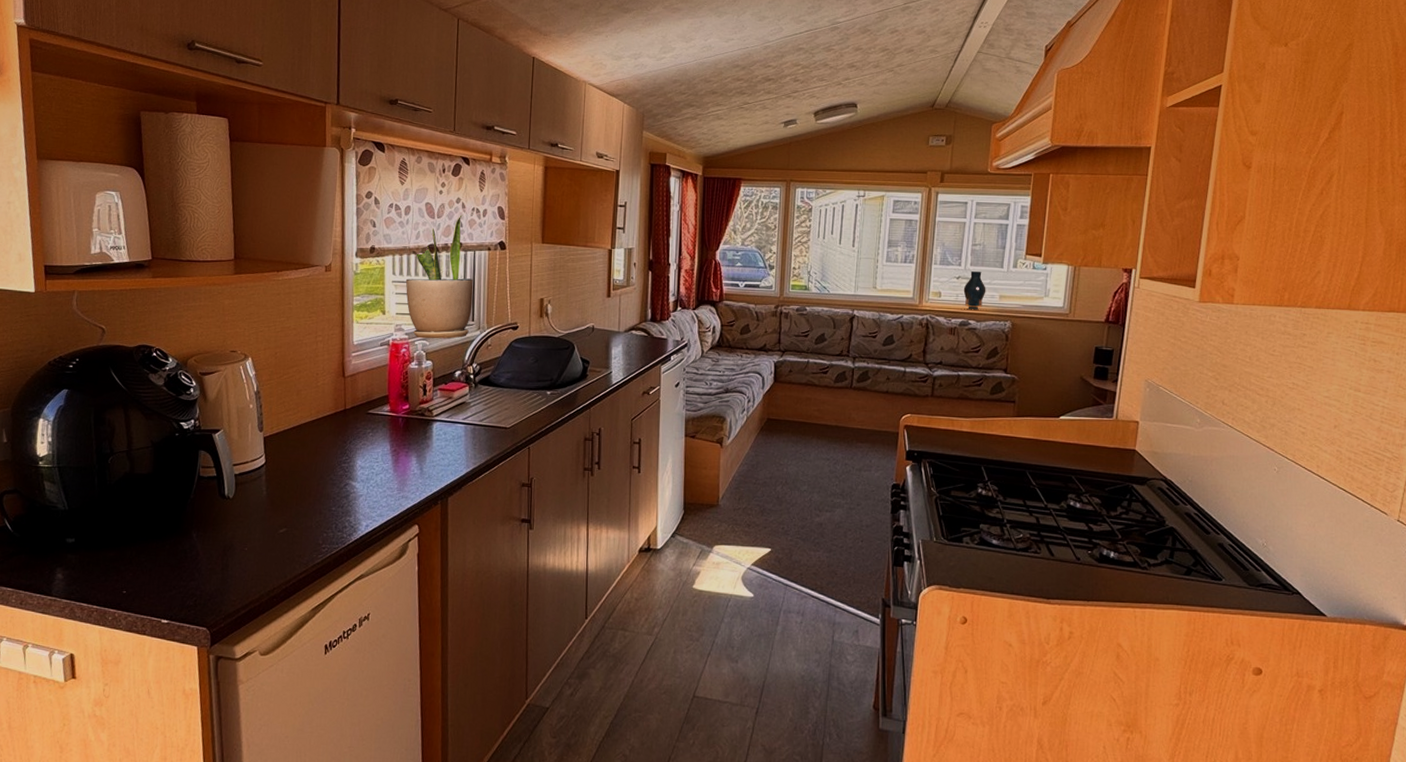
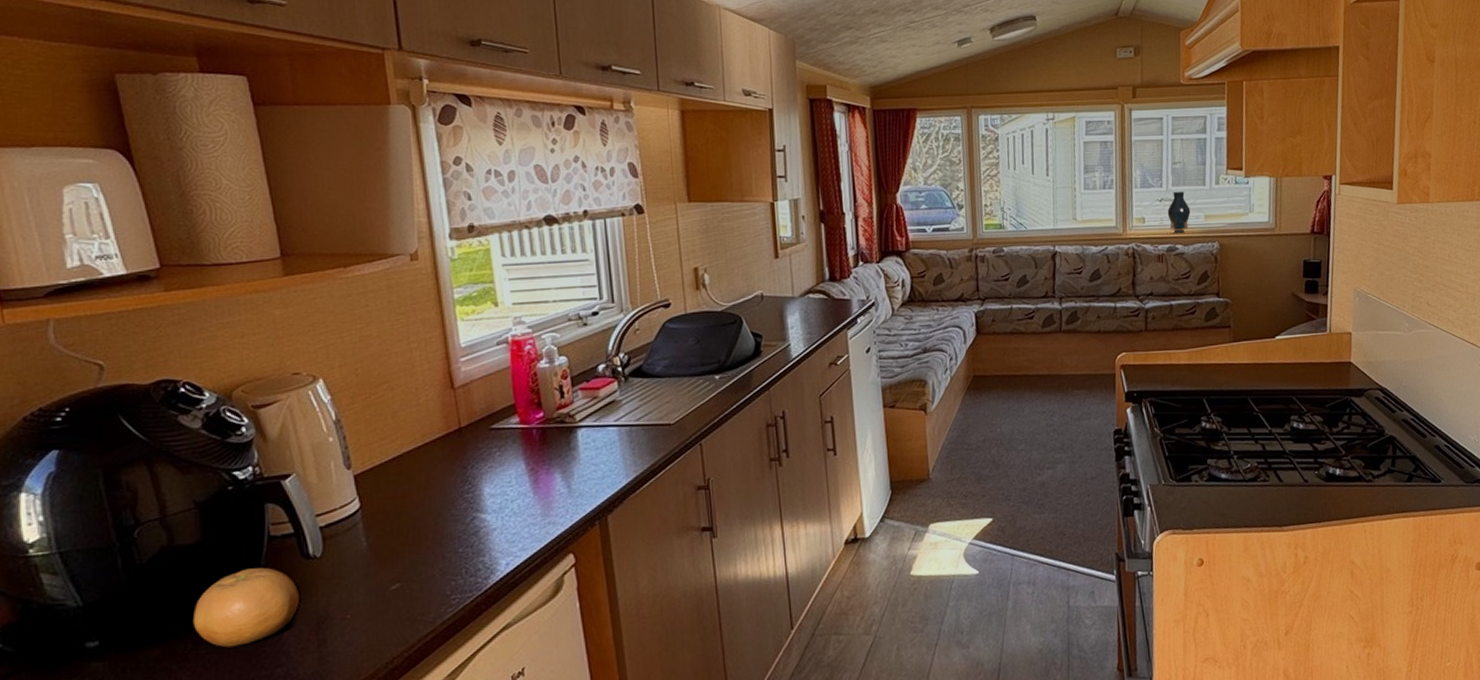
fruit: none [138,499,214,559] -> present [192,567,300,648]
potted plant: present [405,215,474,339] -> none [519,176,610,331]

